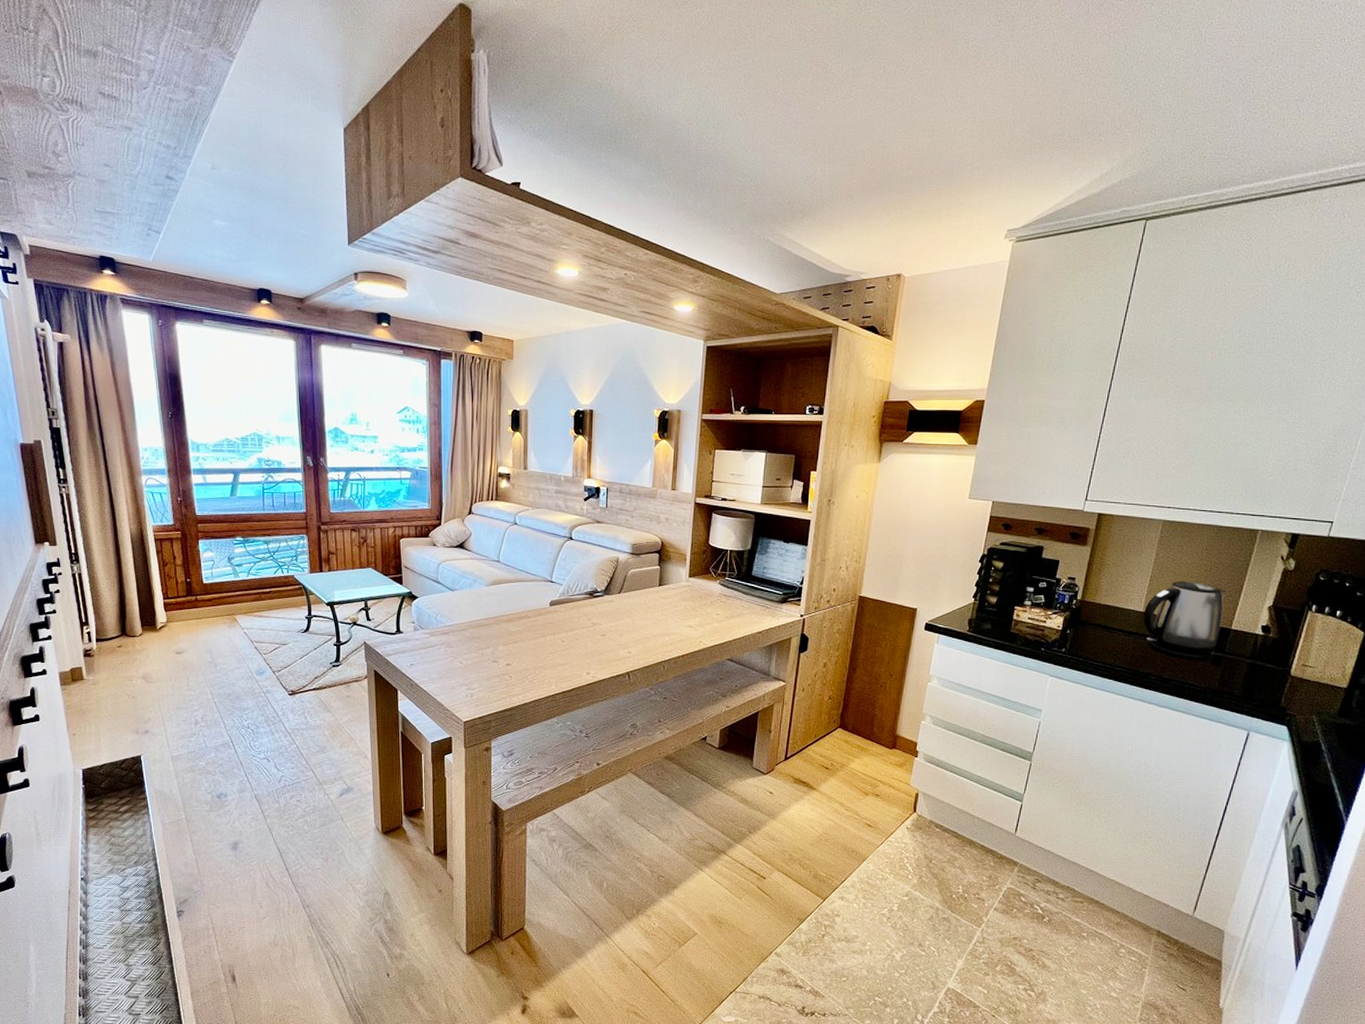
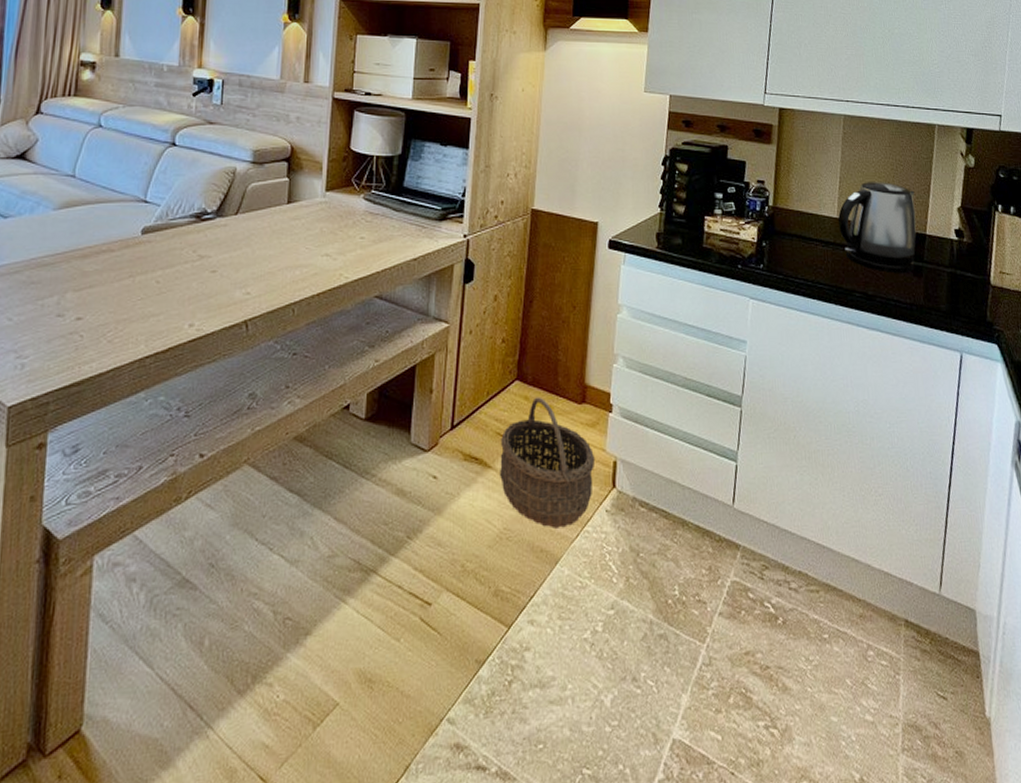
wicker basket: none [822,741,901,837] -> present [500,397,596,528]

